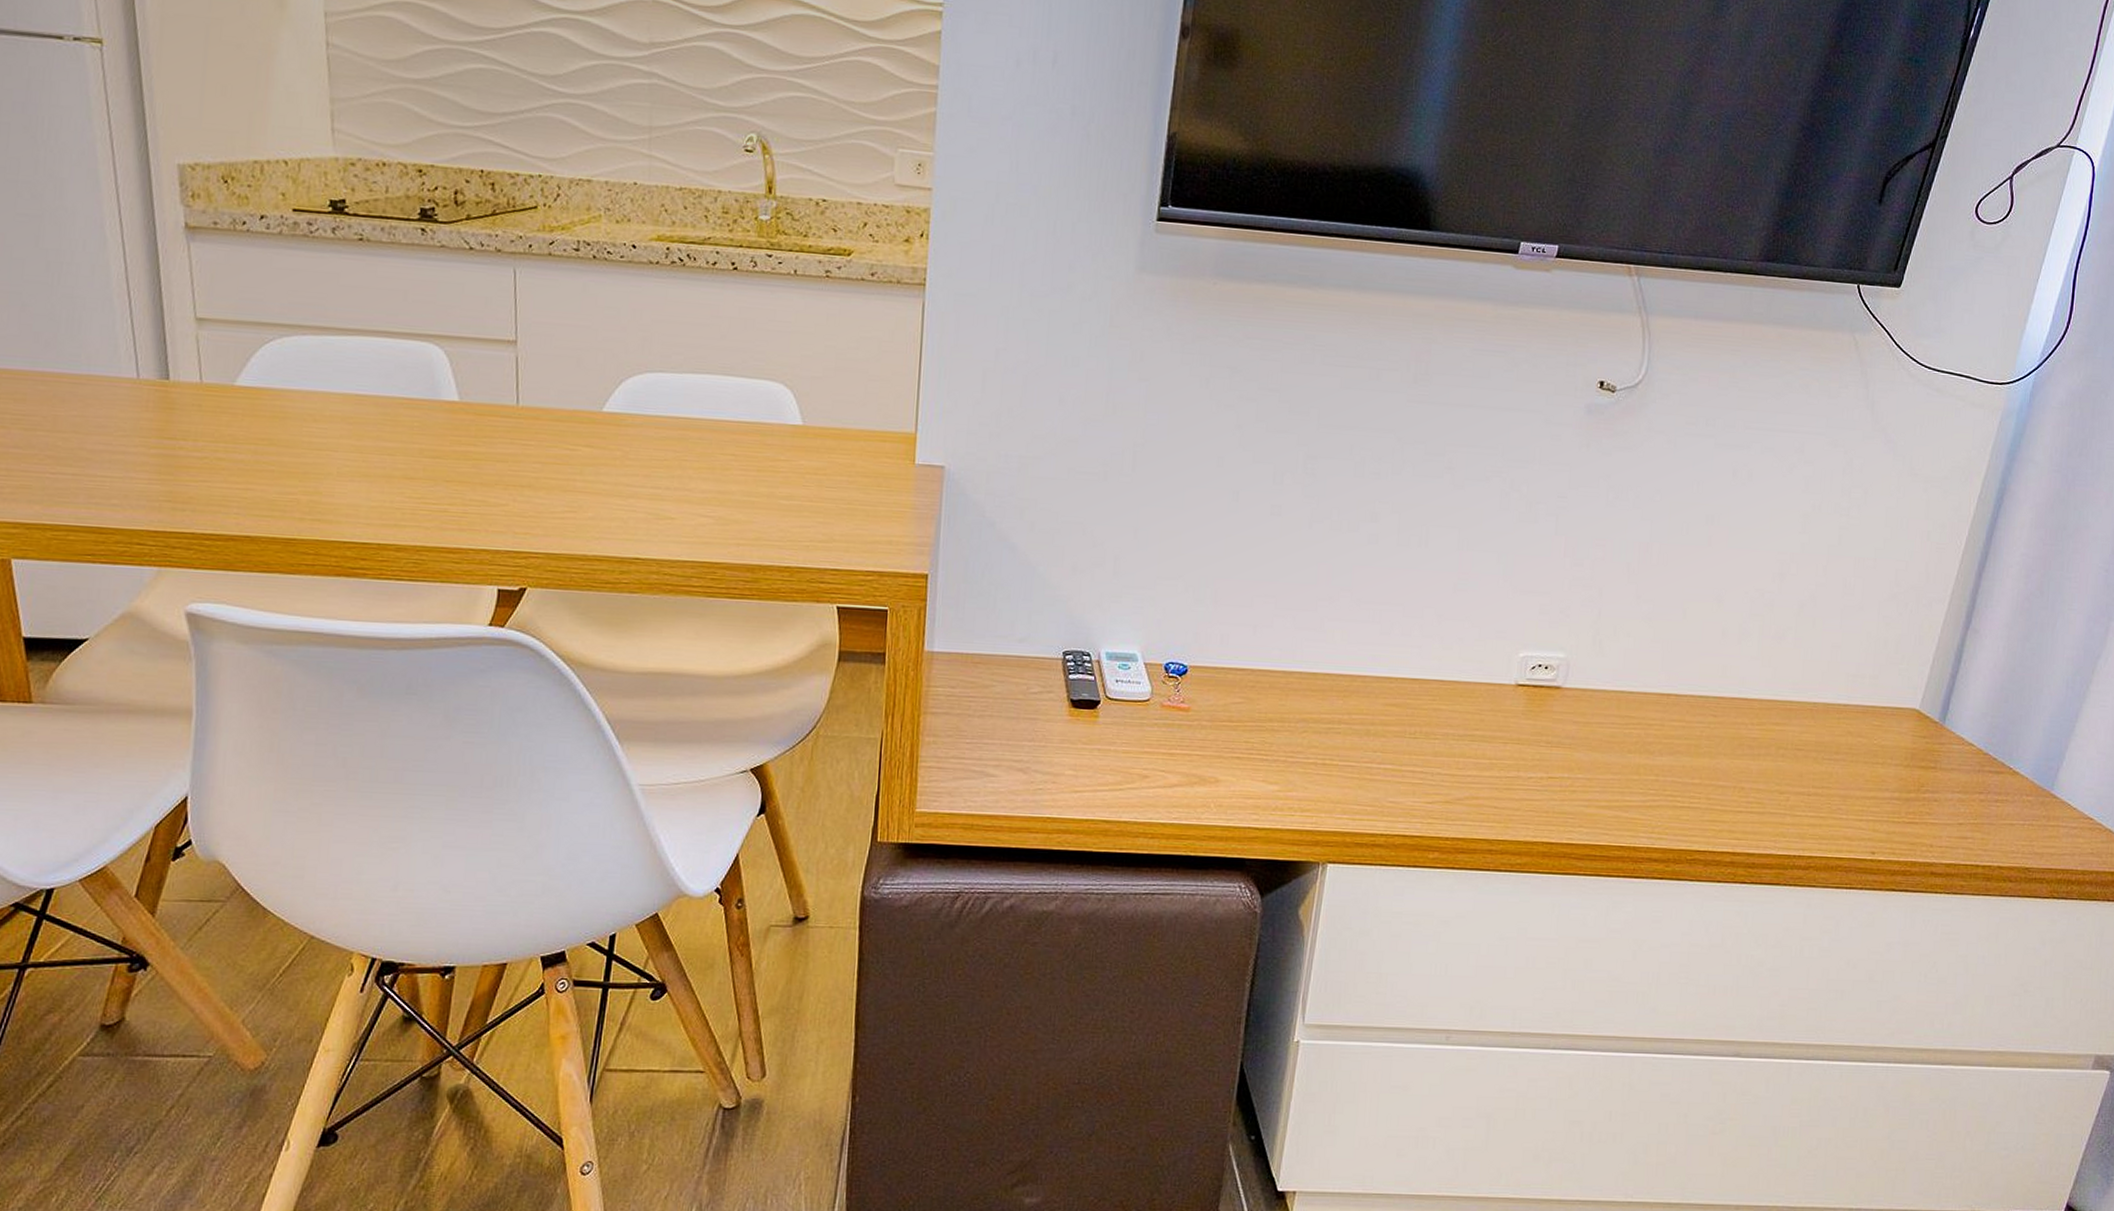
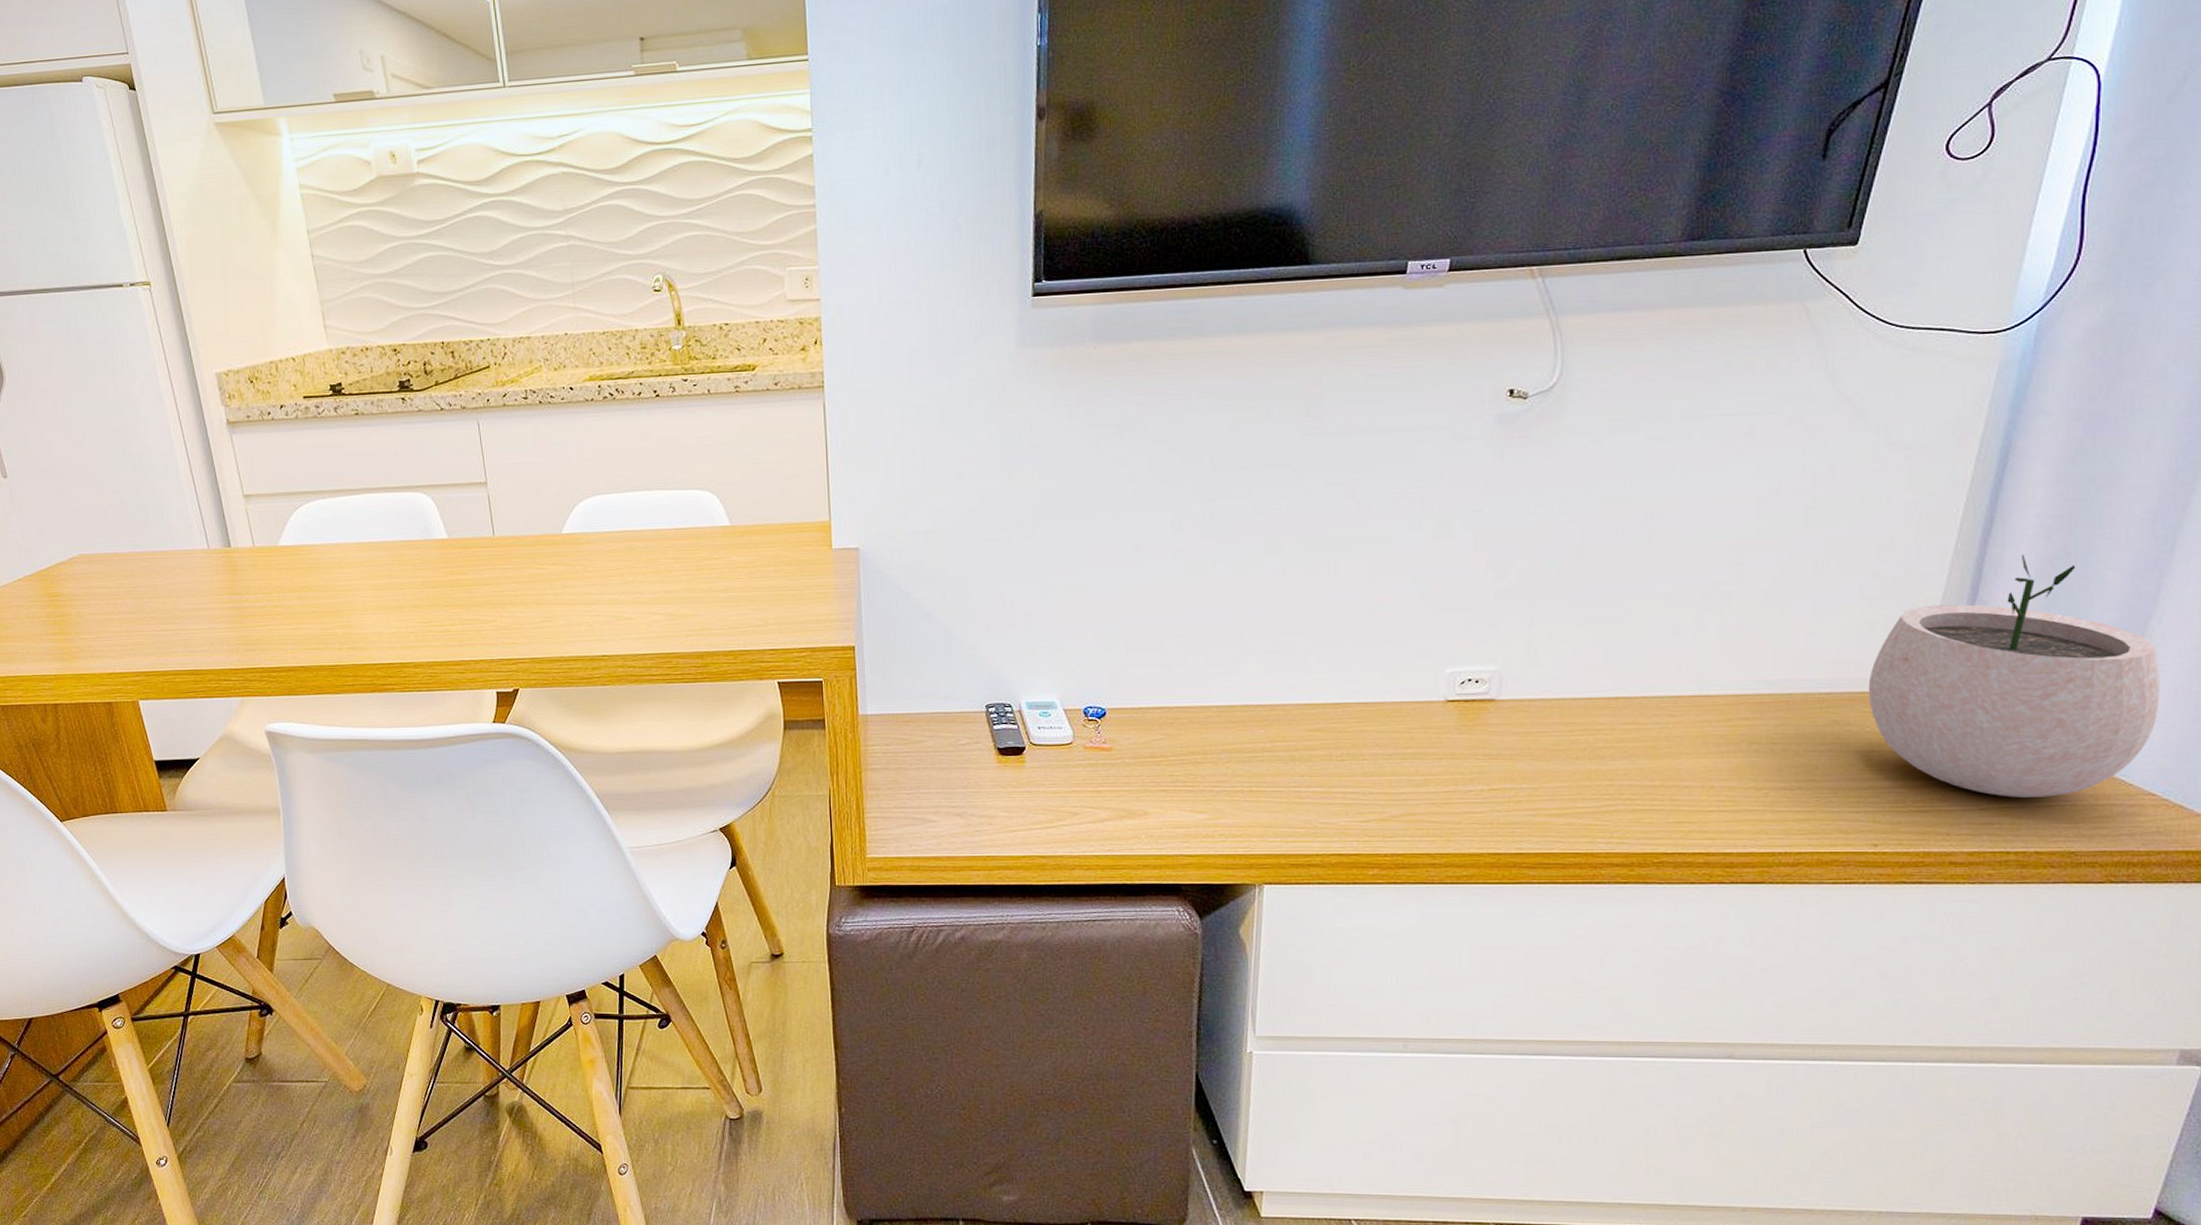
plant pot: none [1878,590,2103,816] -> present [1868,555,2160,797]

